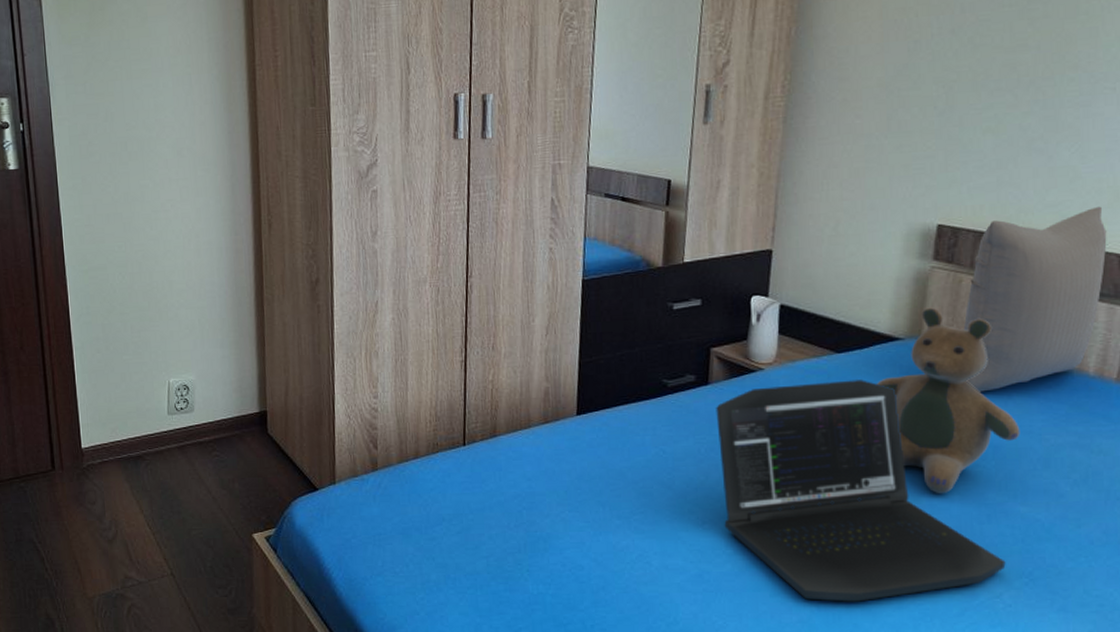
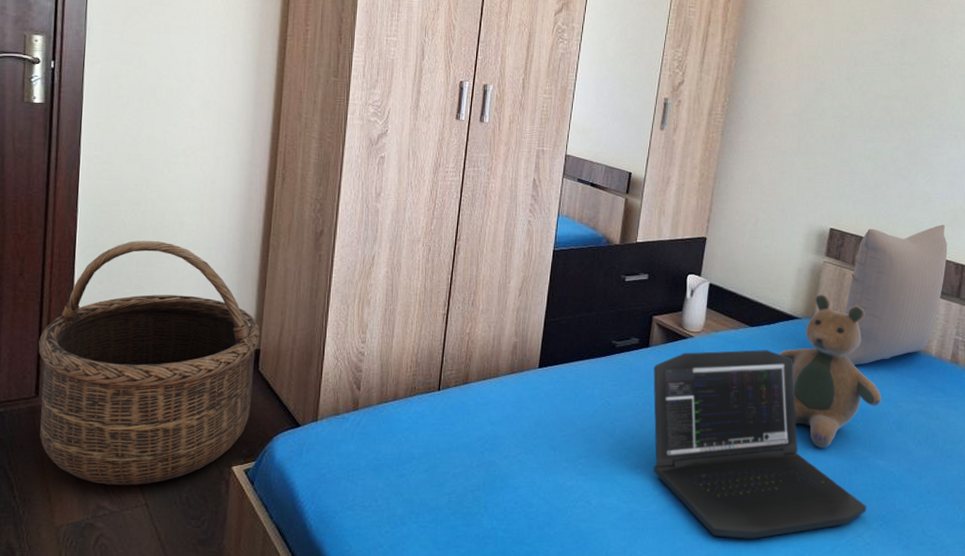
basket: none [47,304,265,556] -> present [38,240,260,486]

